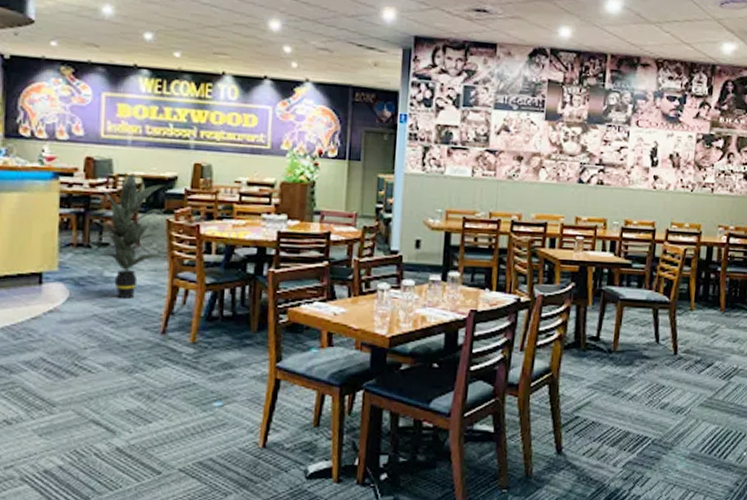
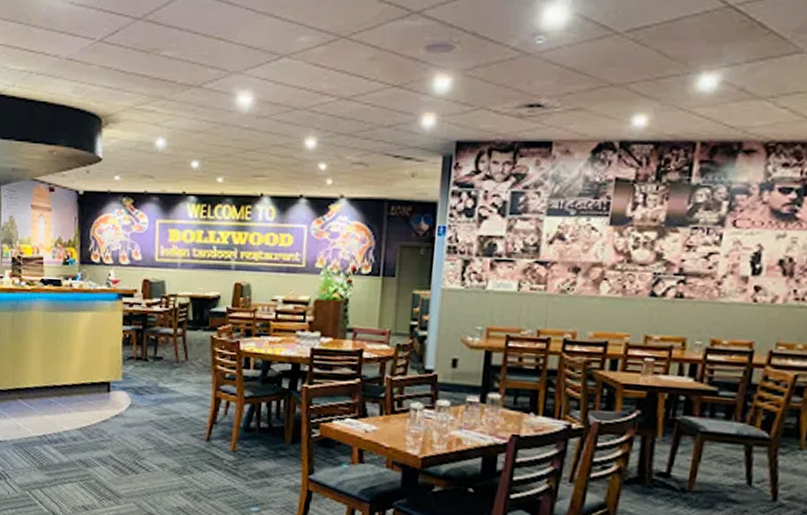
indoor plant: present [92,173,169,298] -> none [149,294,213,408]

